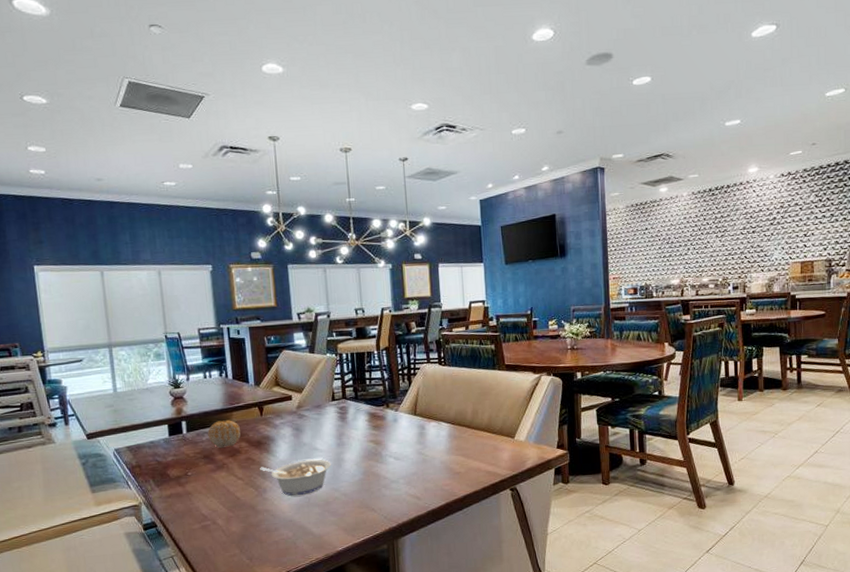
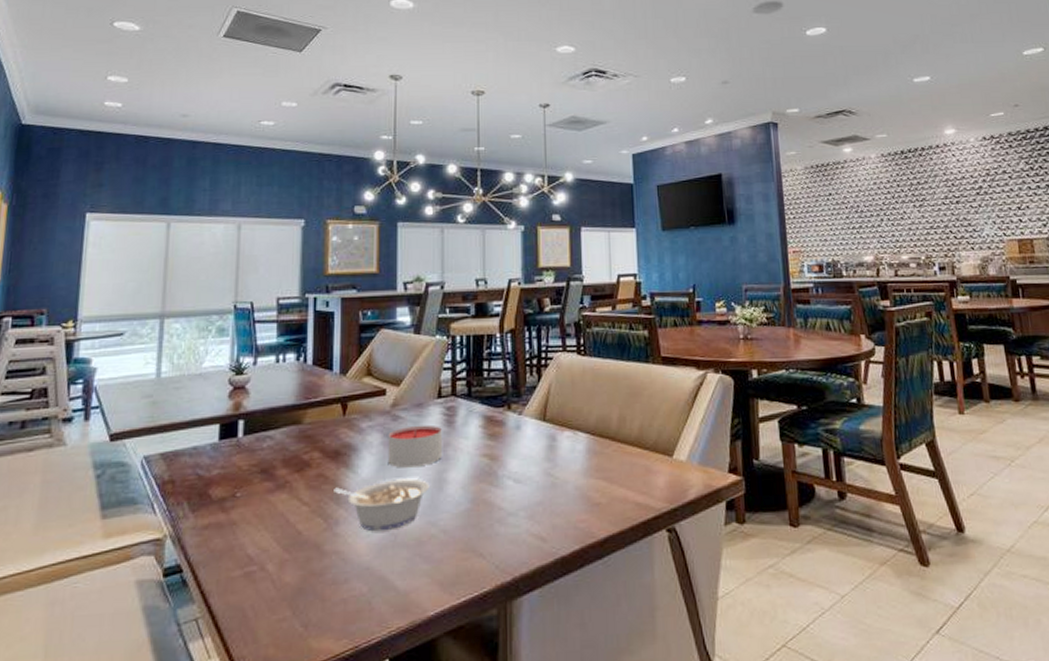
fruit: present [208,420,241,448] -> none [271,420,315,459]
candle: none [296,420,339,452] -> present [387,425,442,468]

